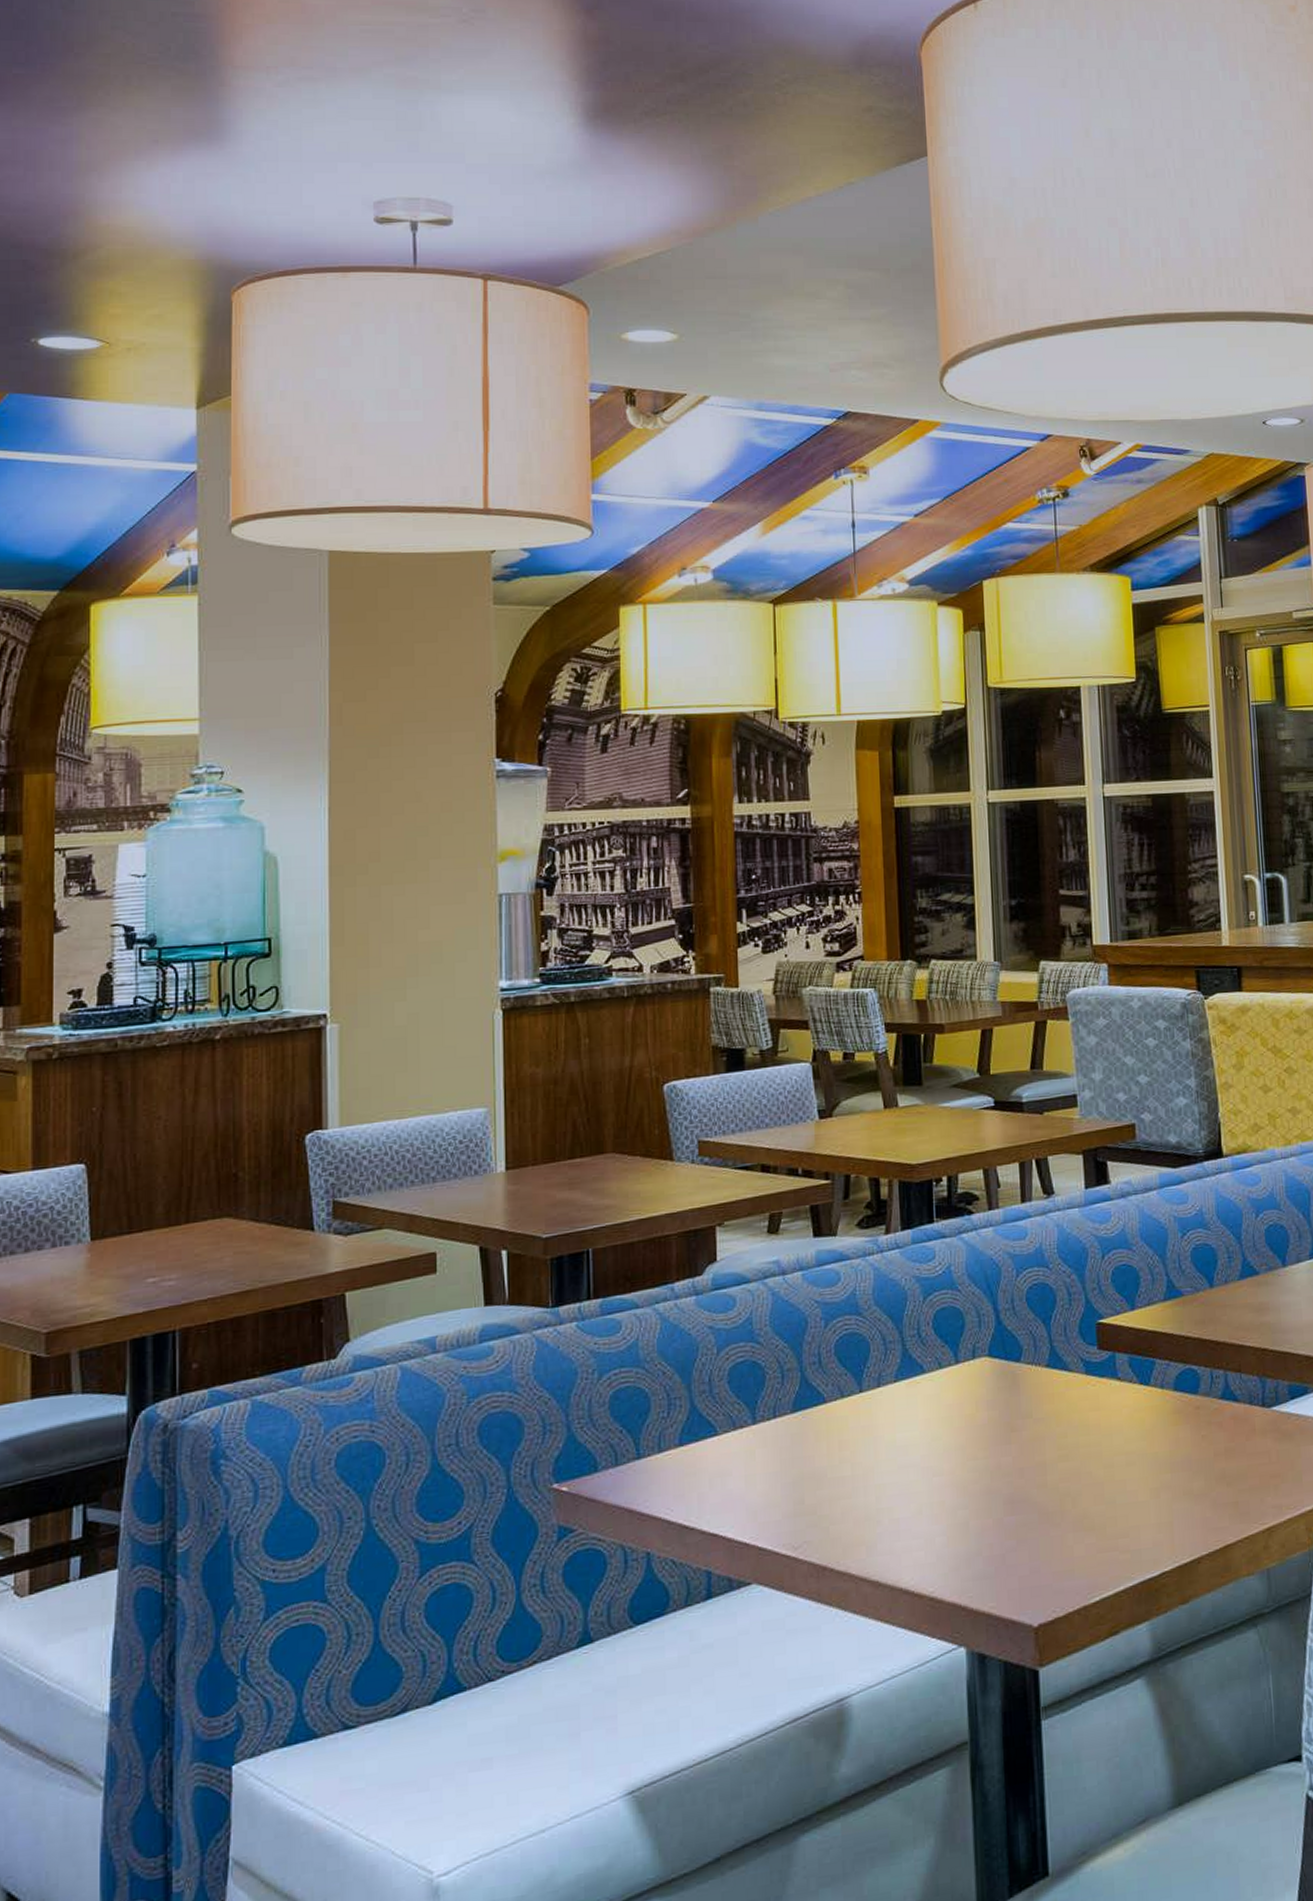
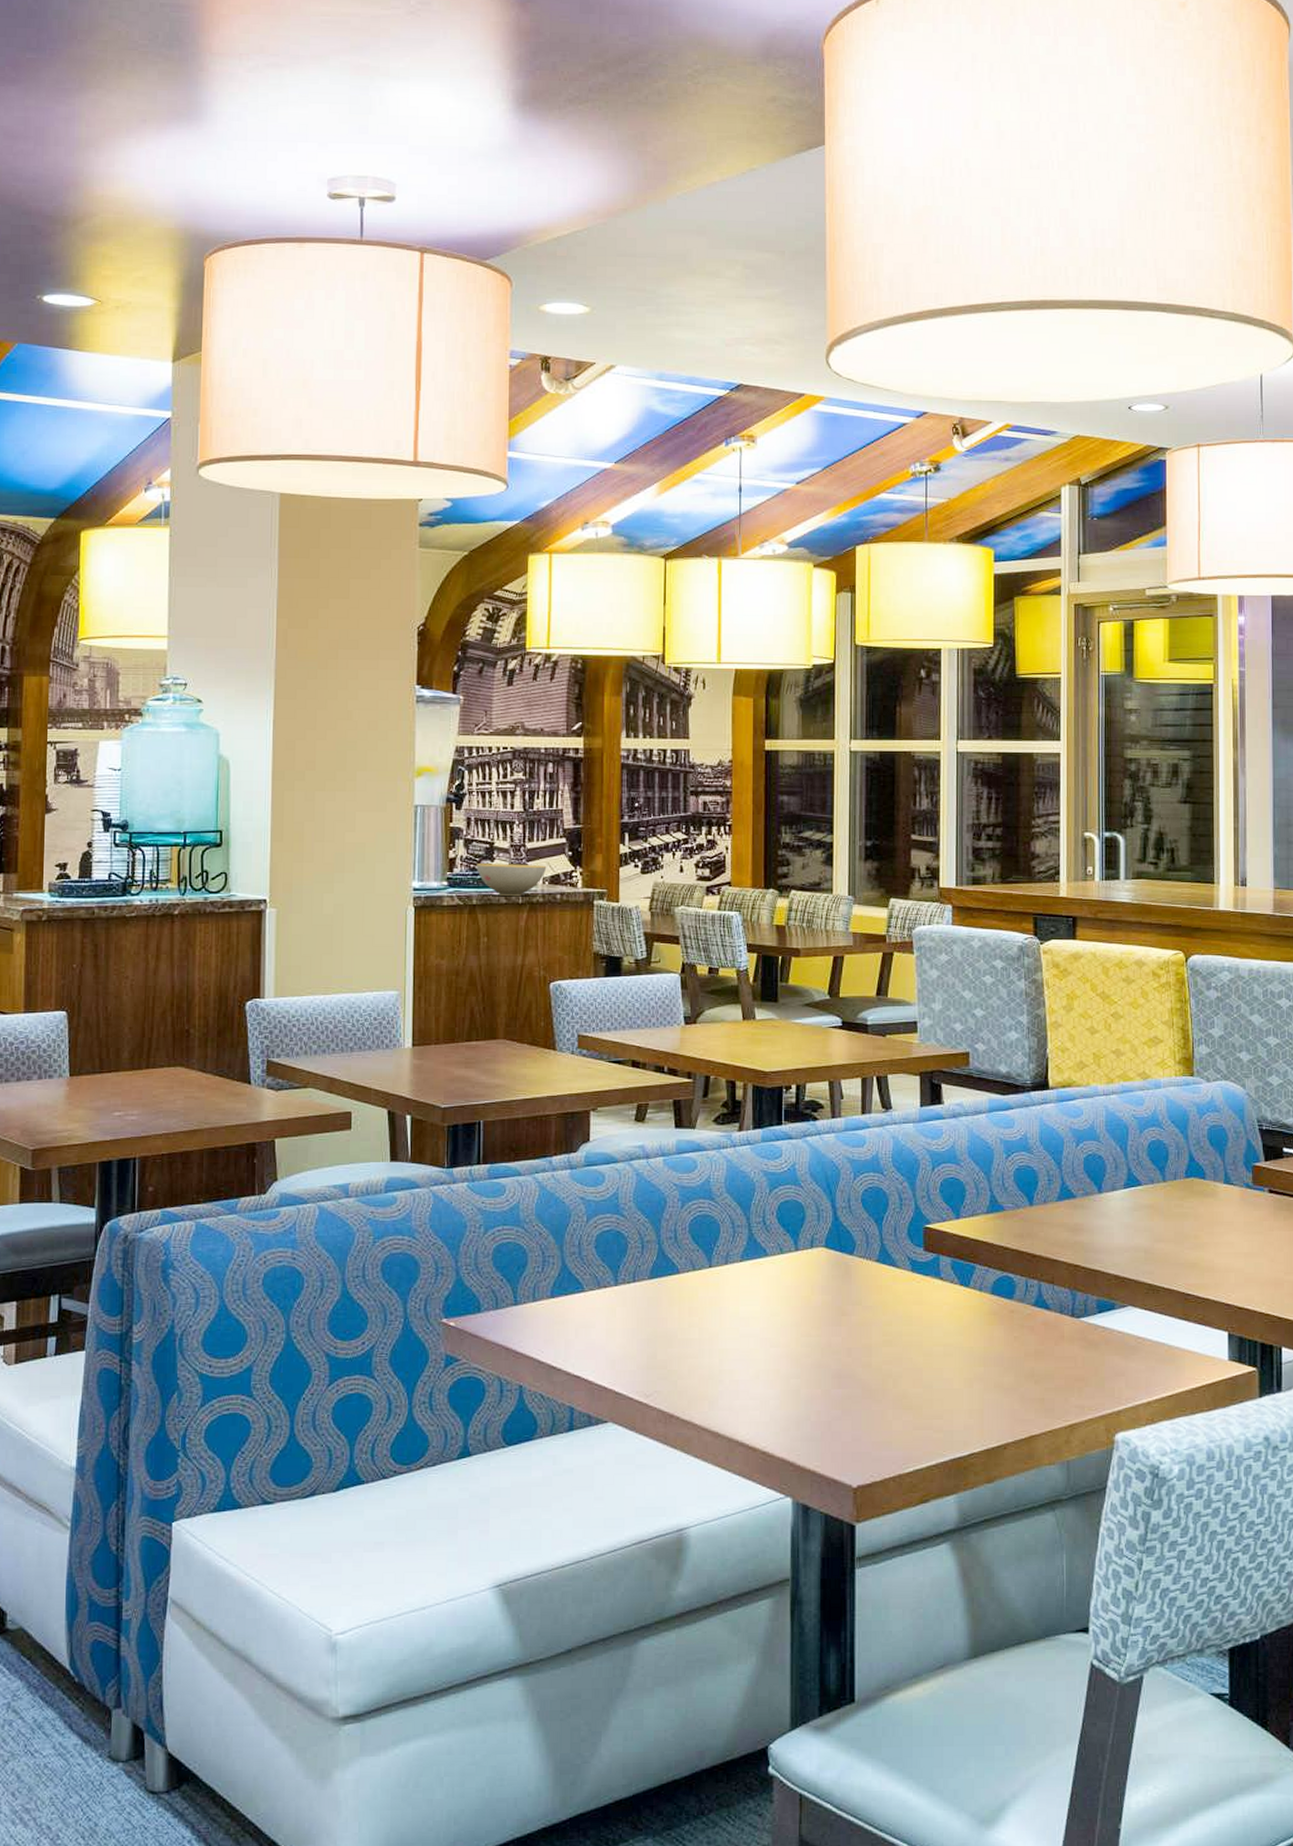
bowl: none [573,952,655,990] -> present [477,864,547,897]

